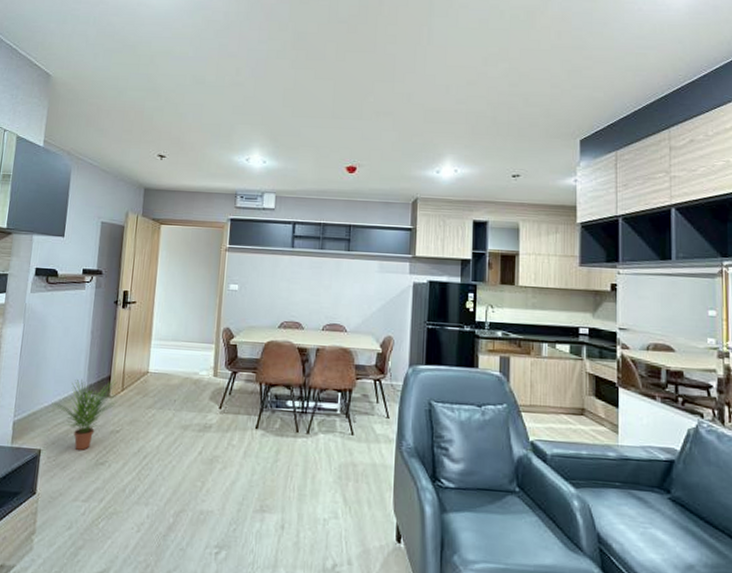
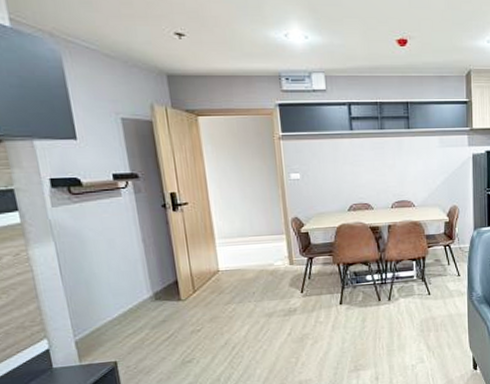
potted plant: present [50,378,117,450] -> none [114,283,191,354]

